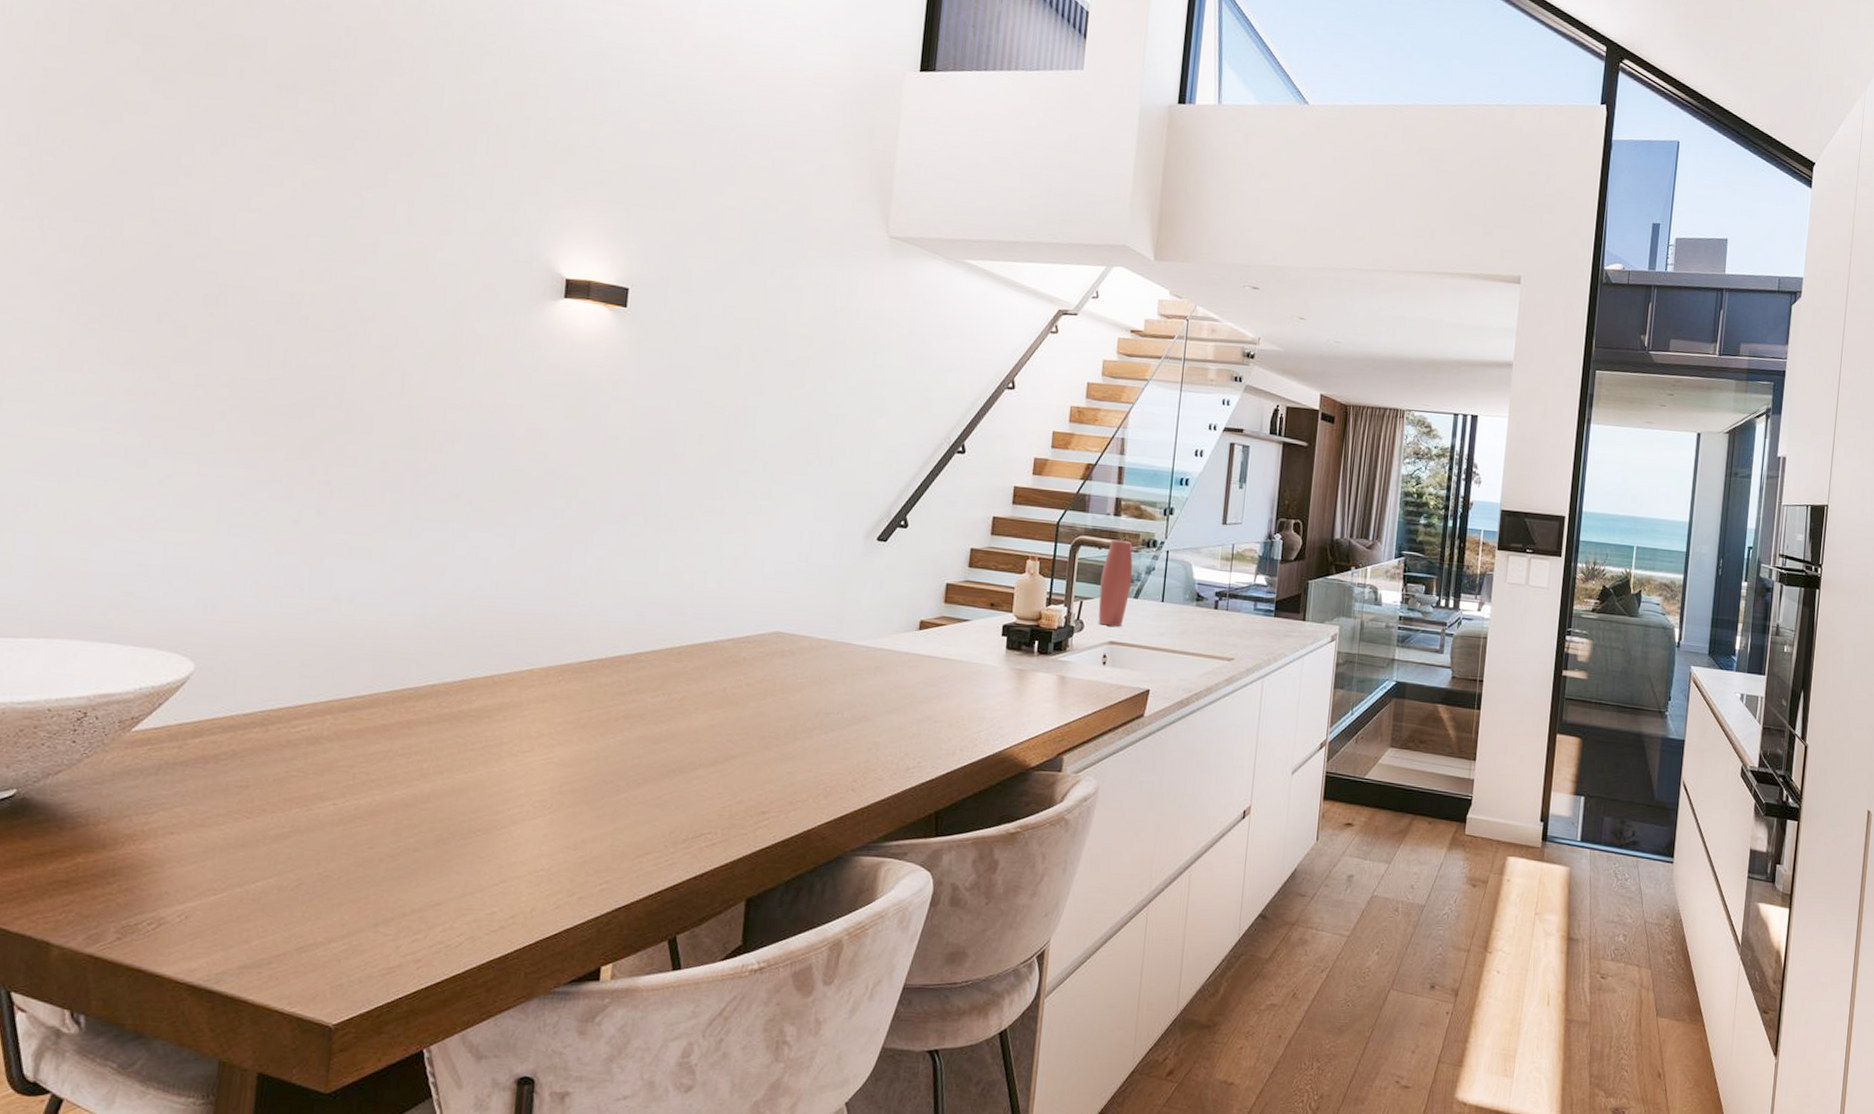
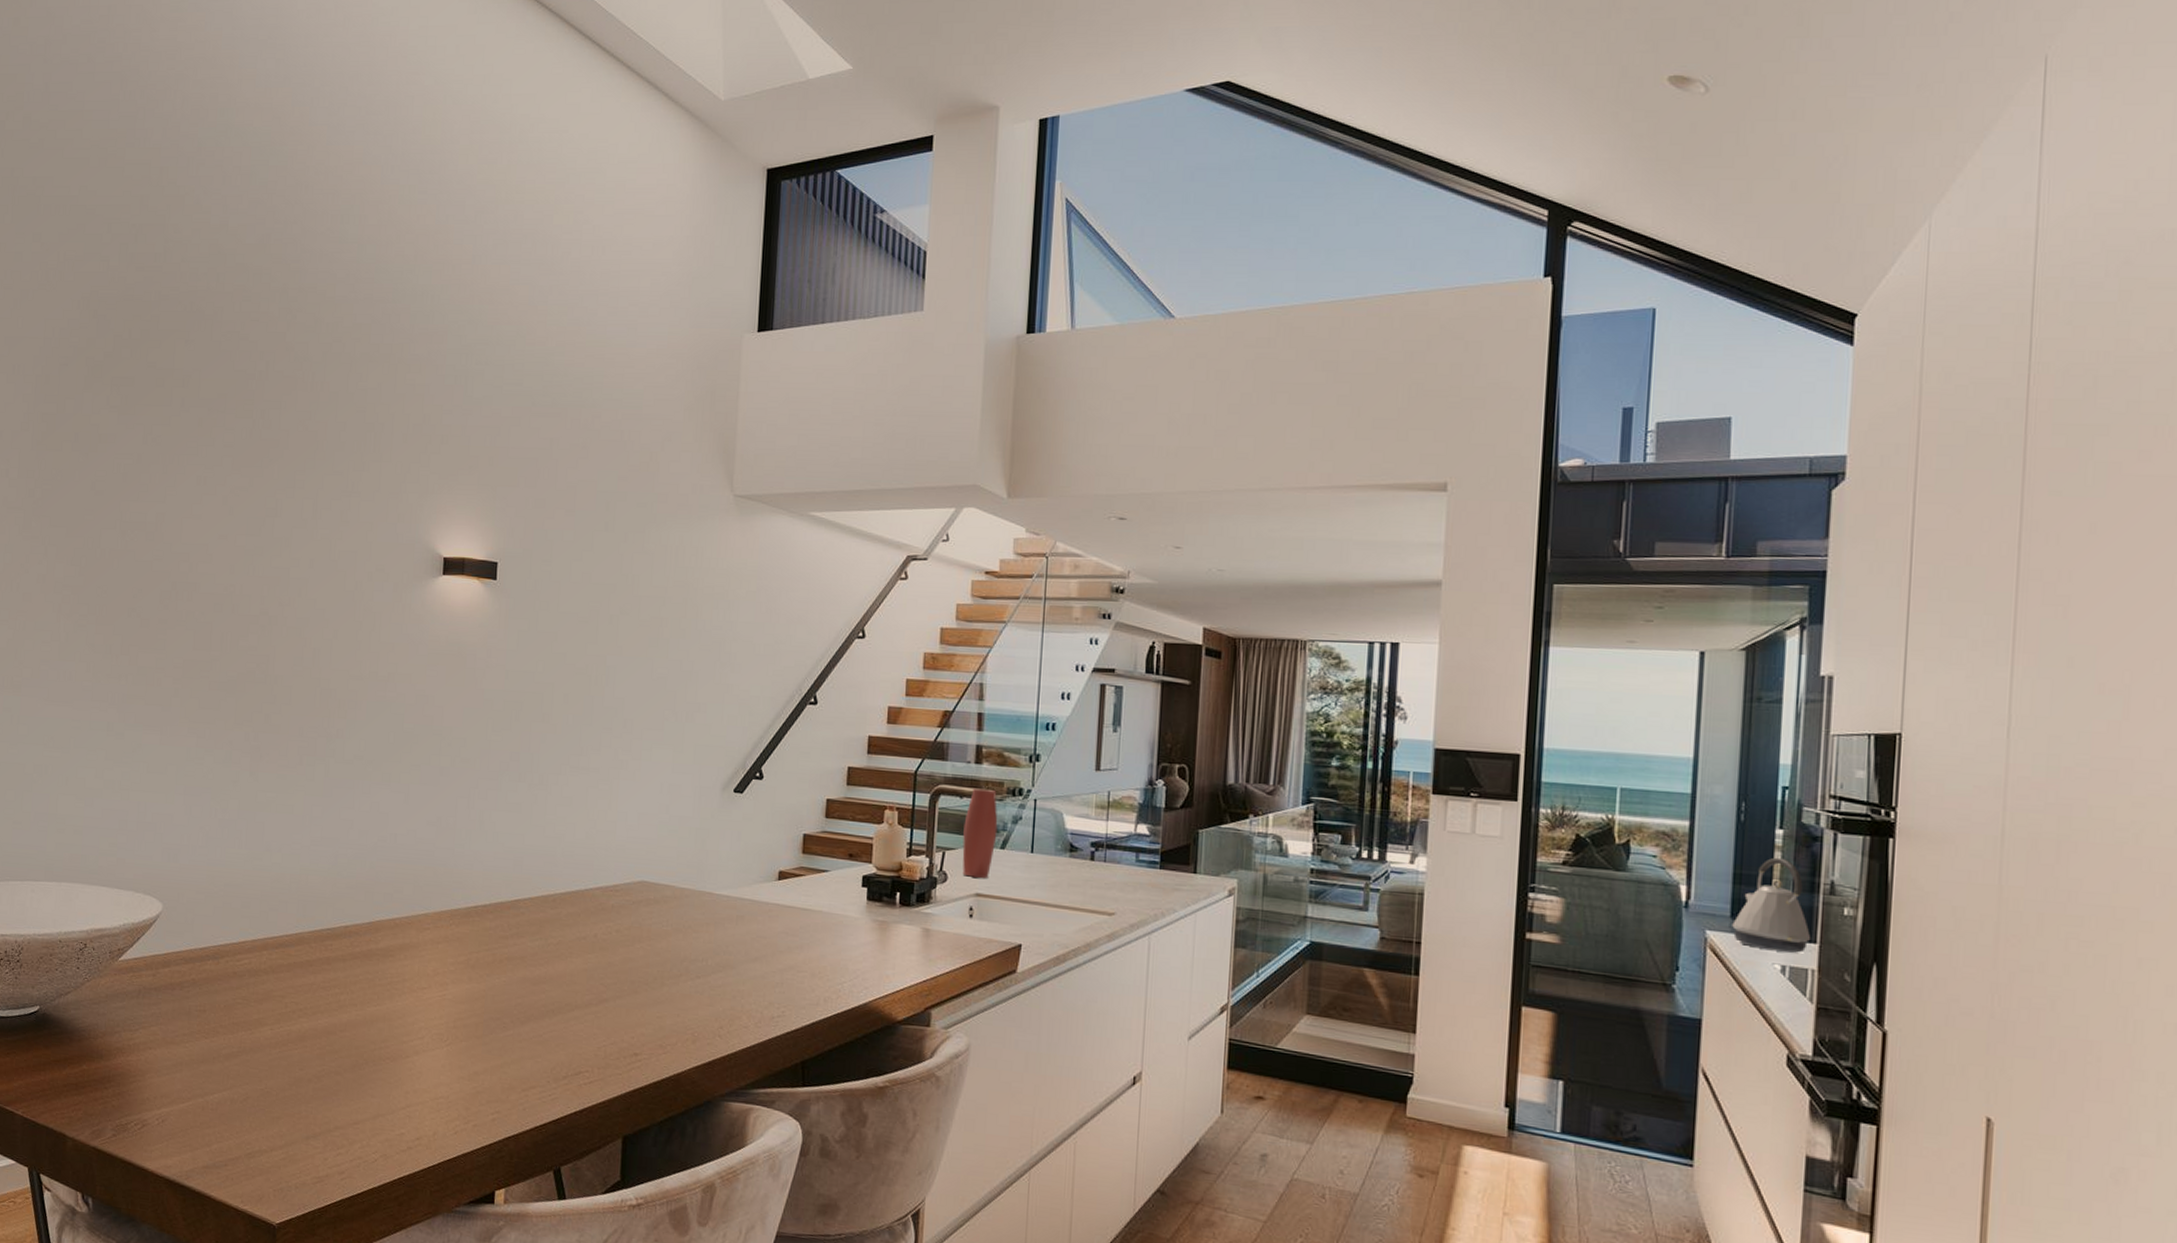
kettle: none [1709,605,1762,684] -> present [1732,857,1812,954]

